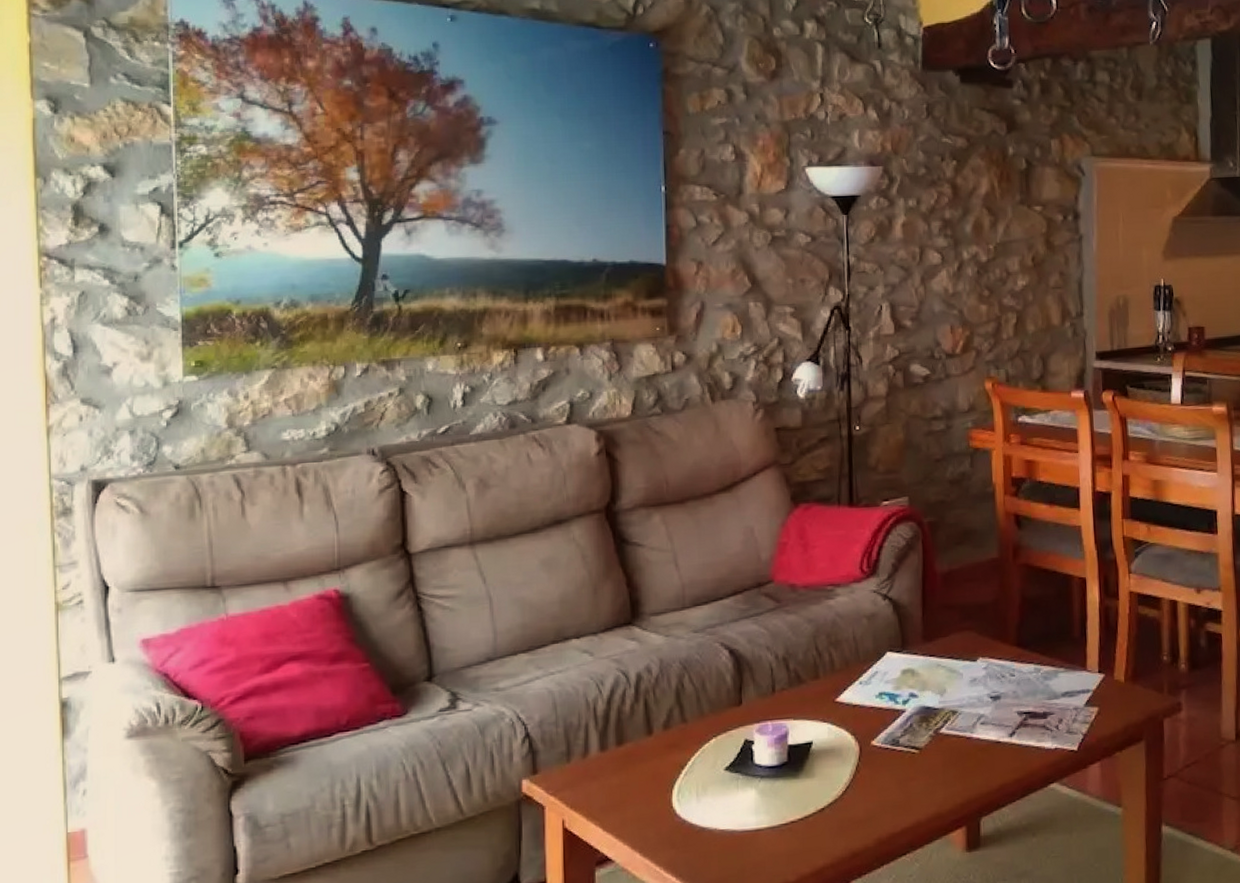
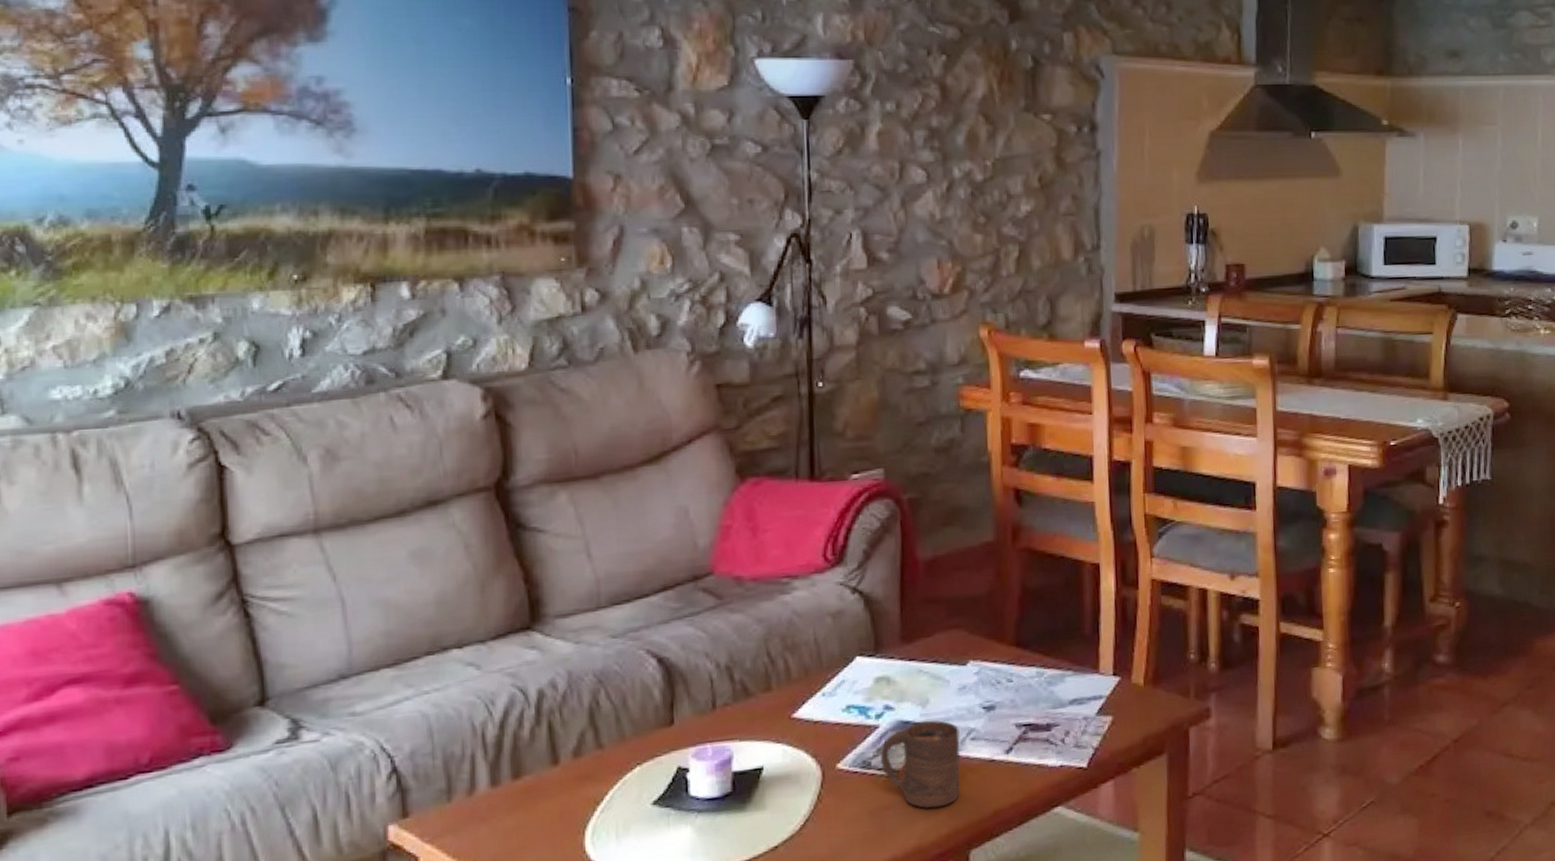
cup: none [907,707,972,781] -> present [881,720,960,809]

